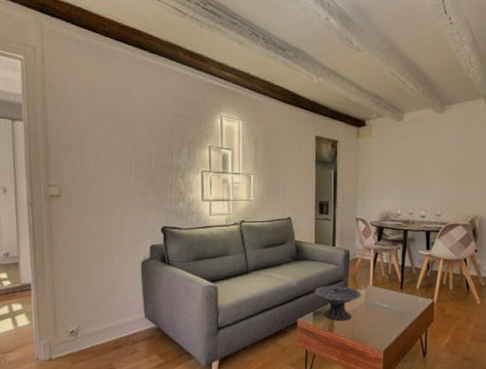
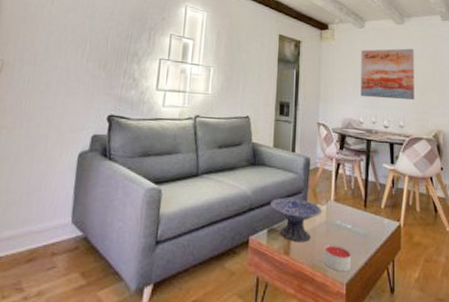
candle: none [364,321,388,342] -> present [324,245,351,272]
wall art: none [398,138,454,190] -> present [361,48,415,101]

